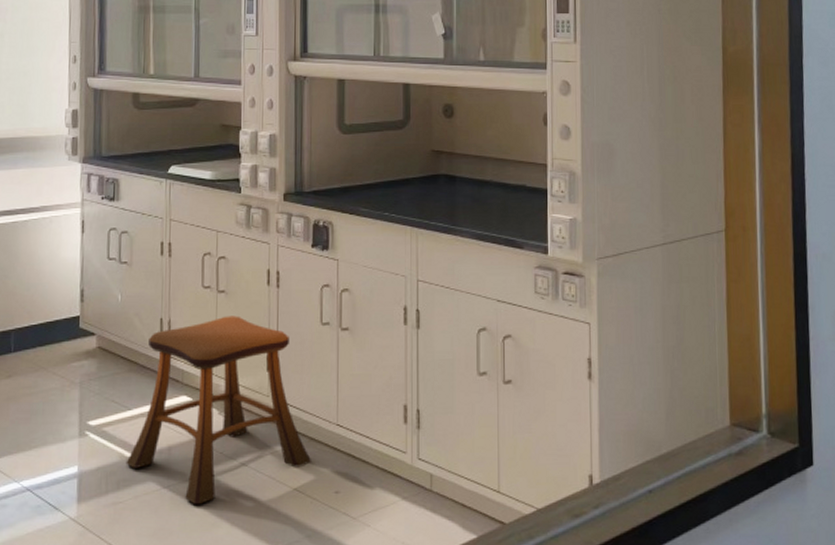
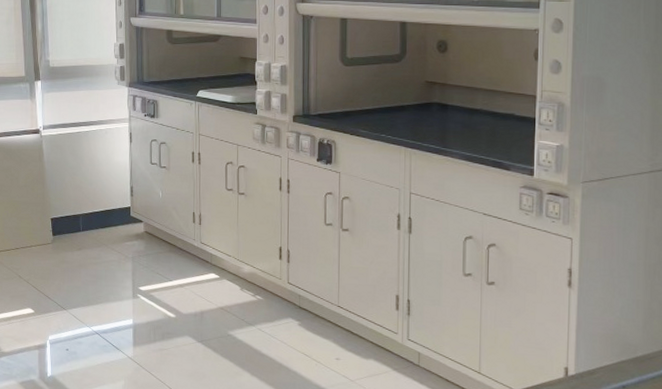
stool: present [126,316,311,504] -> none [168,213,316,357]

